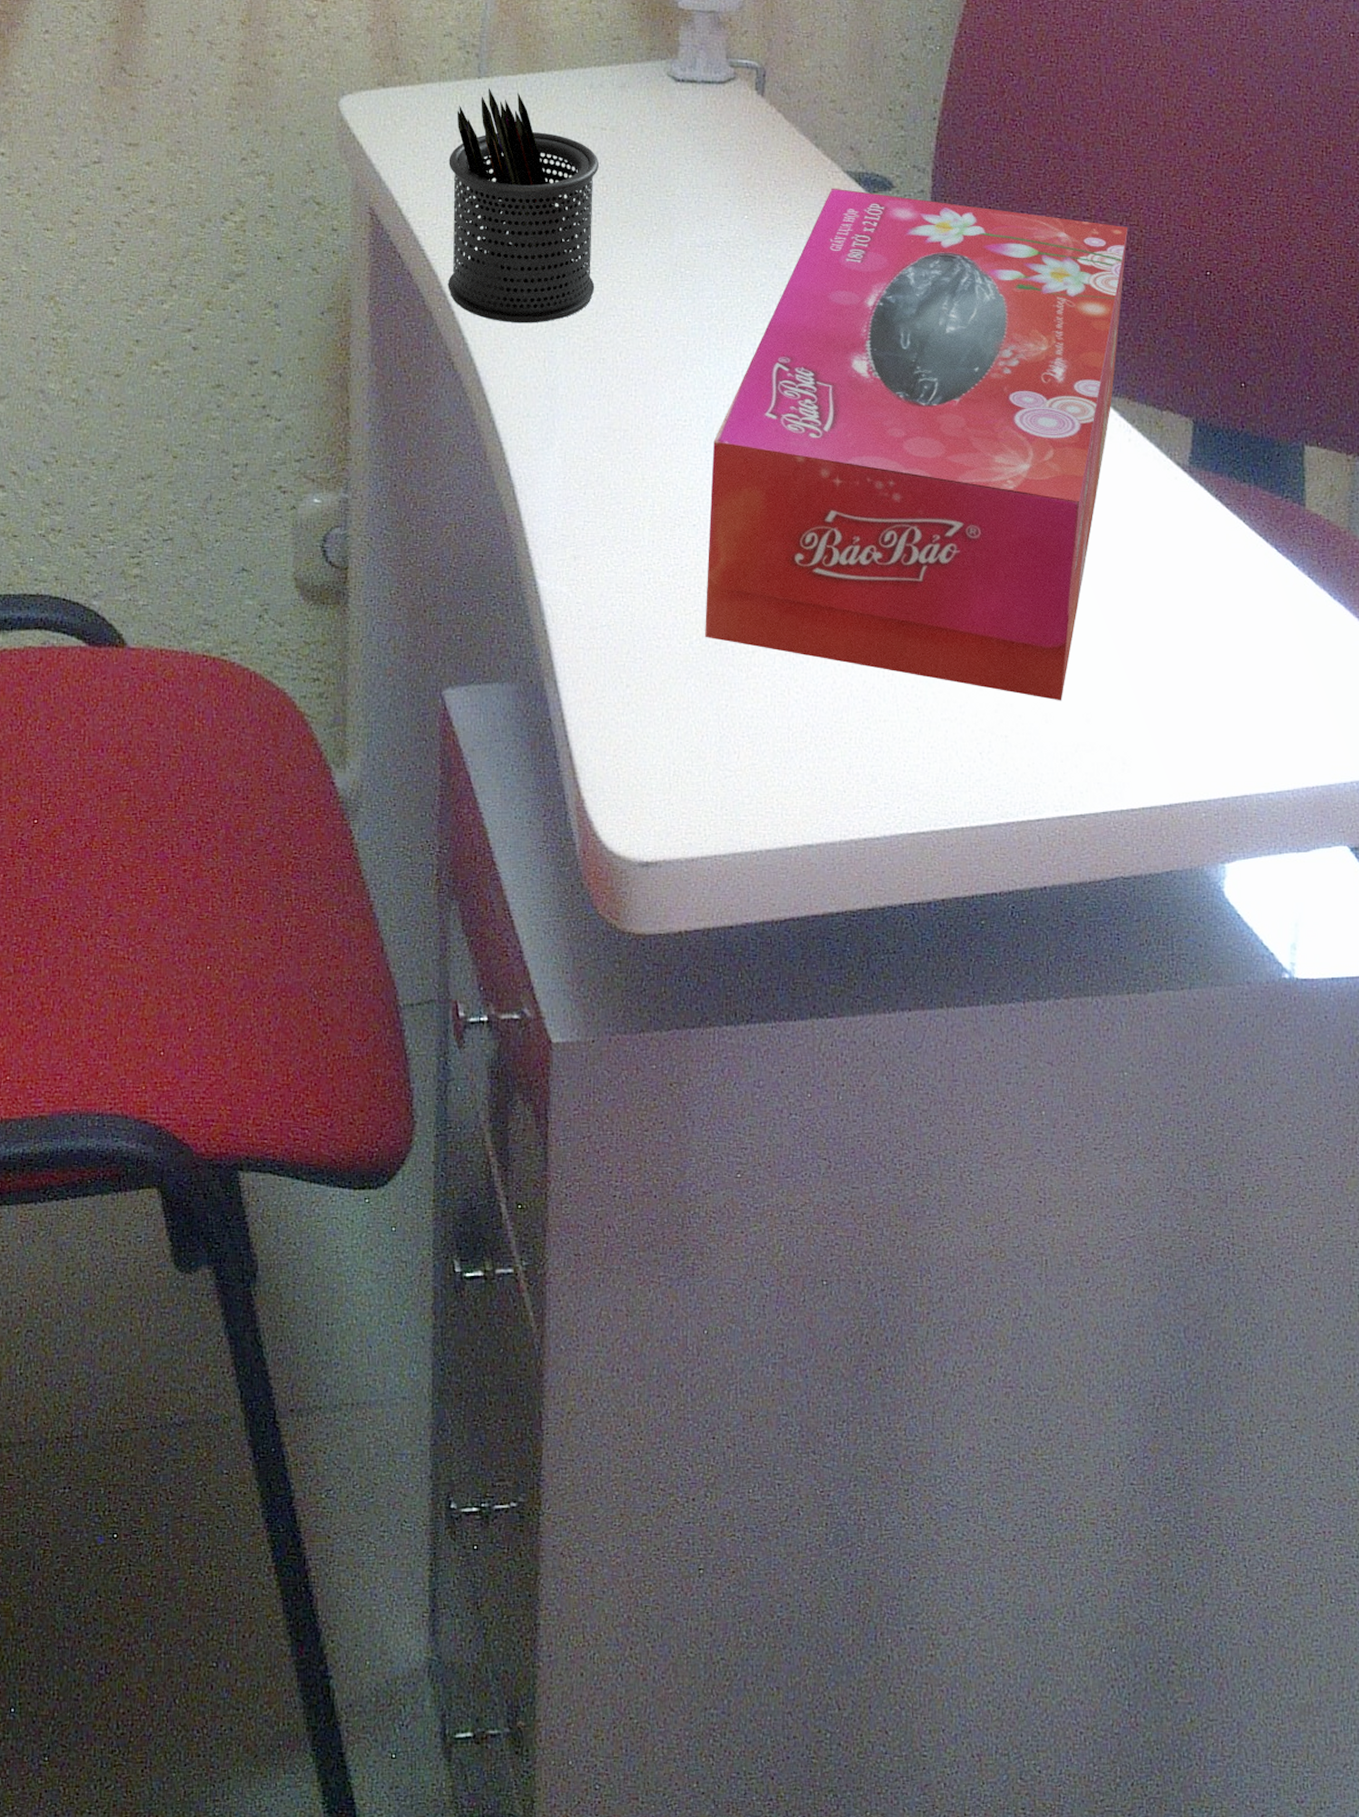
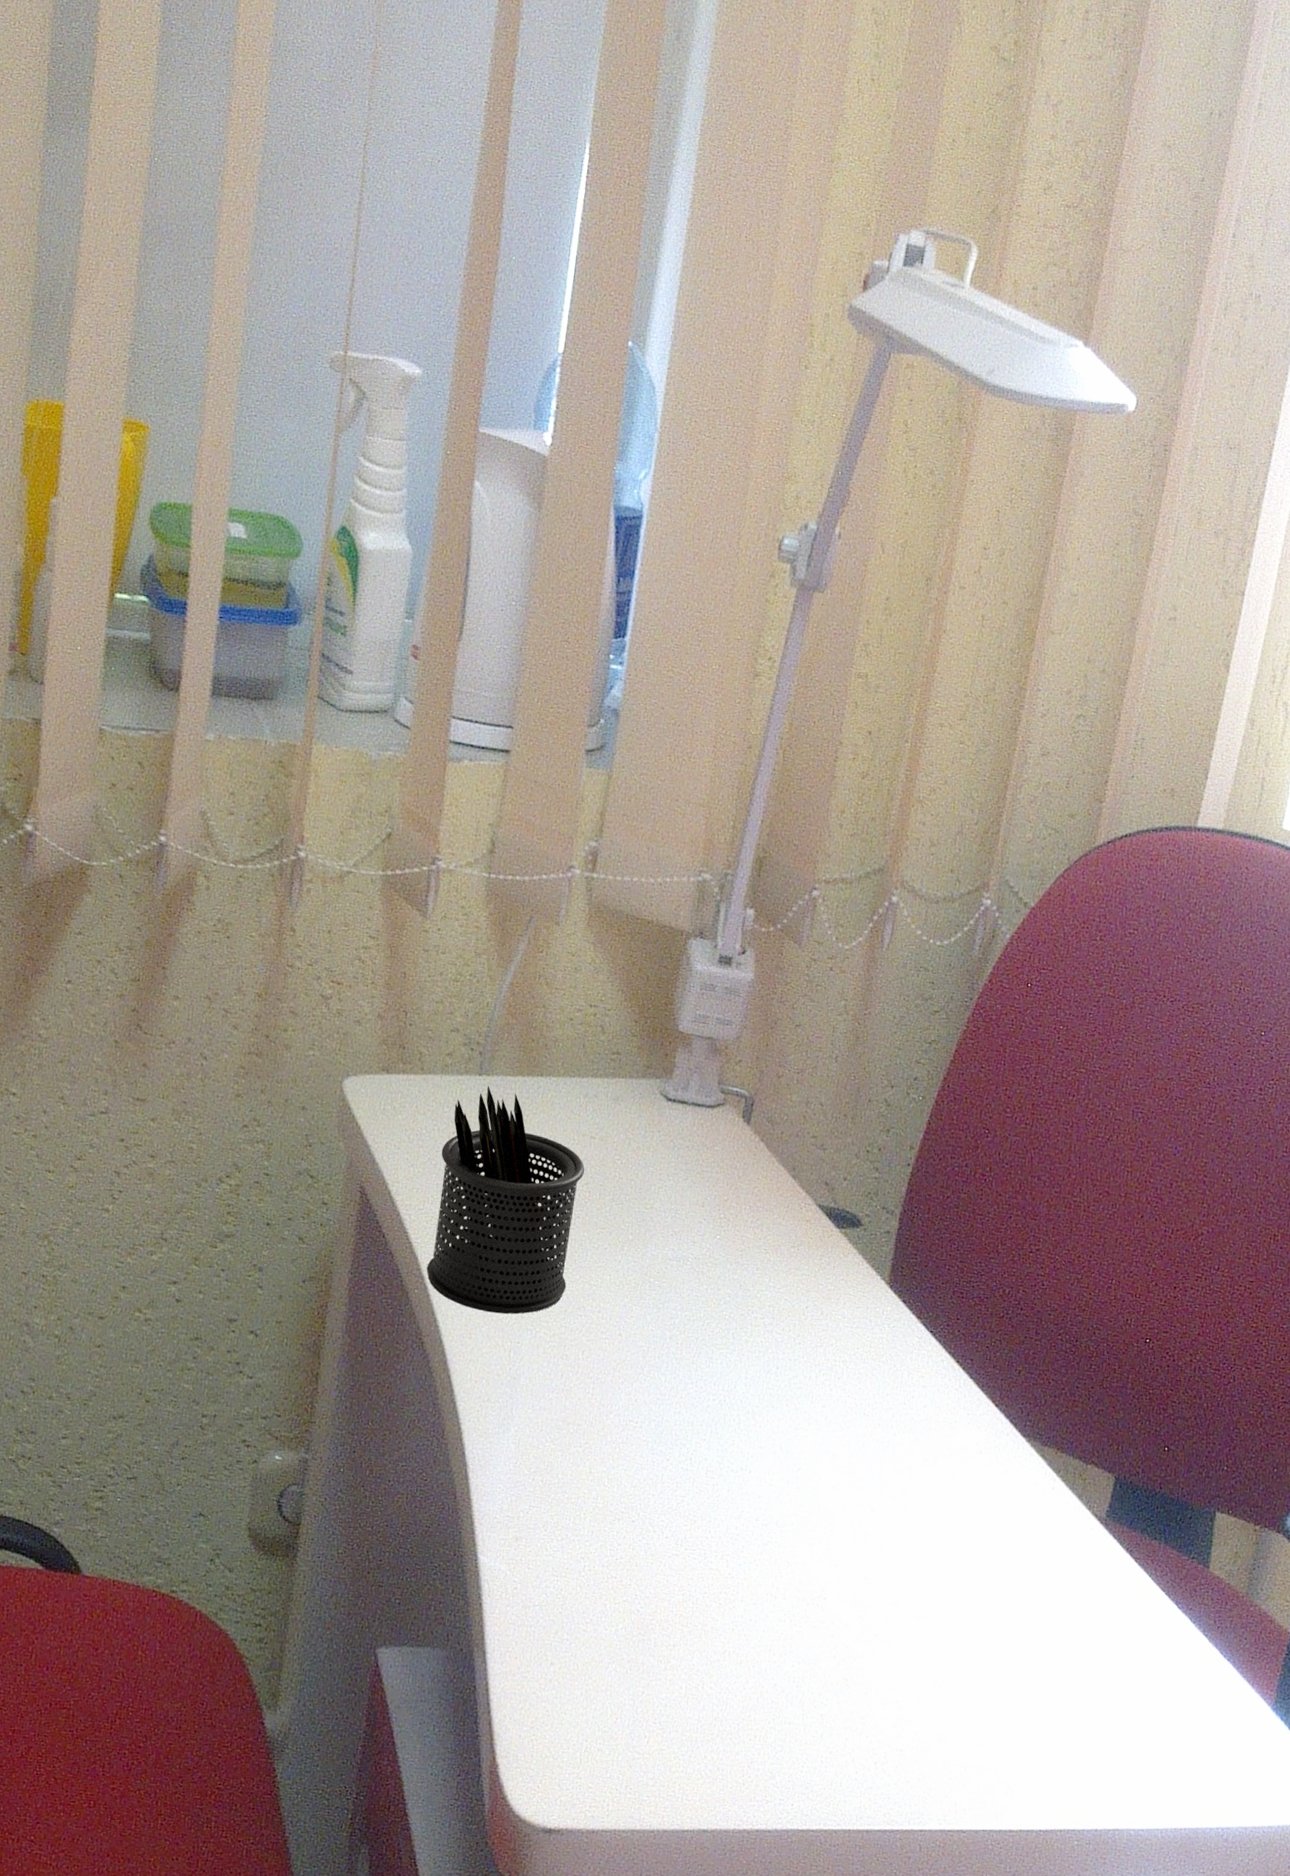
tissue box: present [705,188,1128,701] -> none [631,1219,1078,1723]

